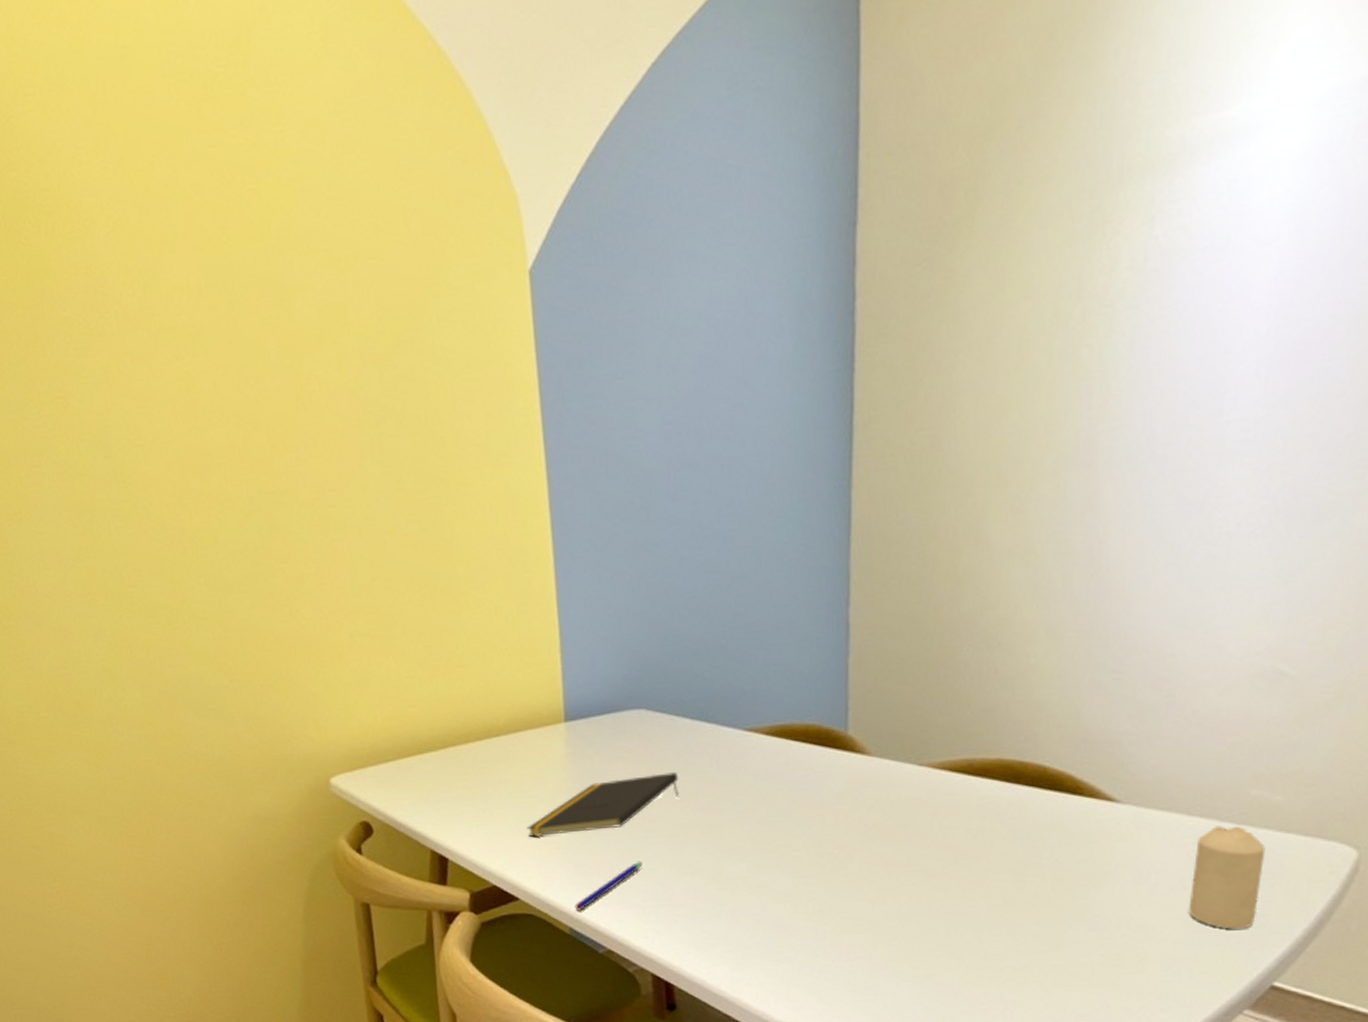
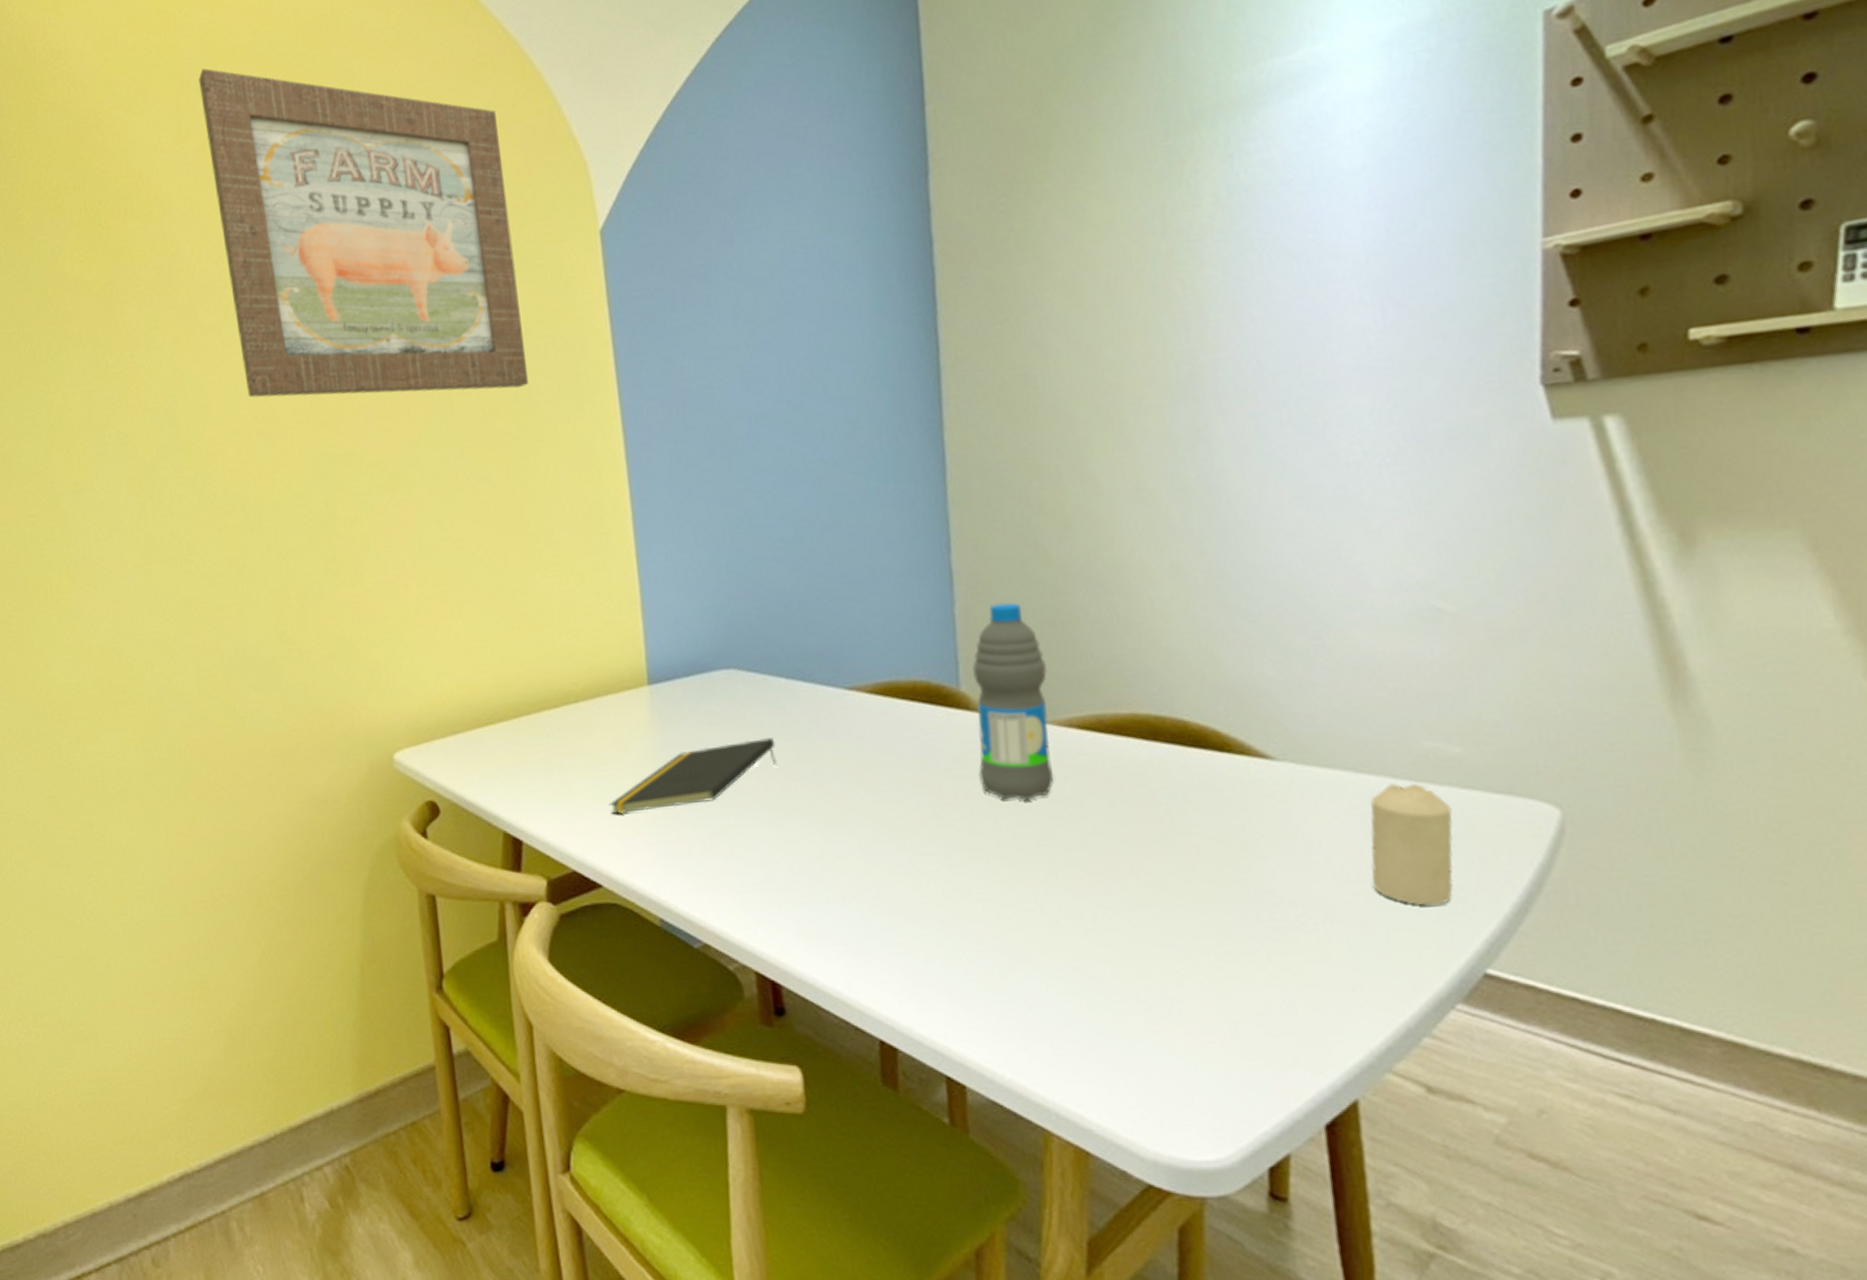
wall art: none [114,70,458,432] -> present [198,67,530,398]
pen: present [575,861,643,911] -> none [665,839,740,899]
water bottle: none [859,655,928,833] -> present [972,602,1054,800]

